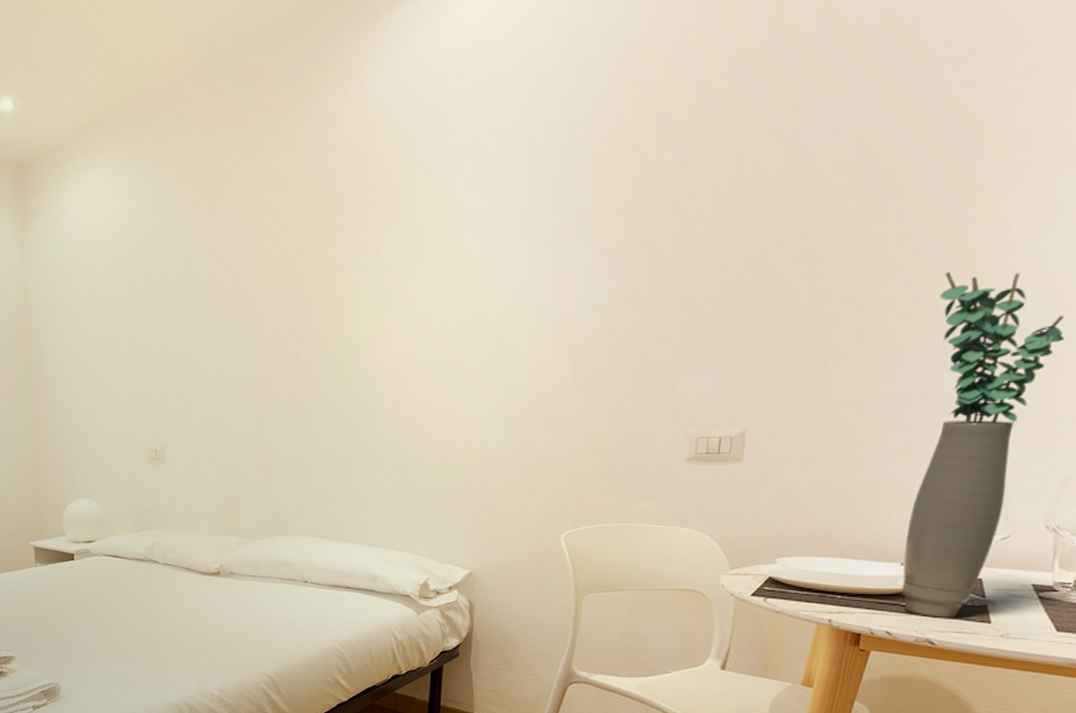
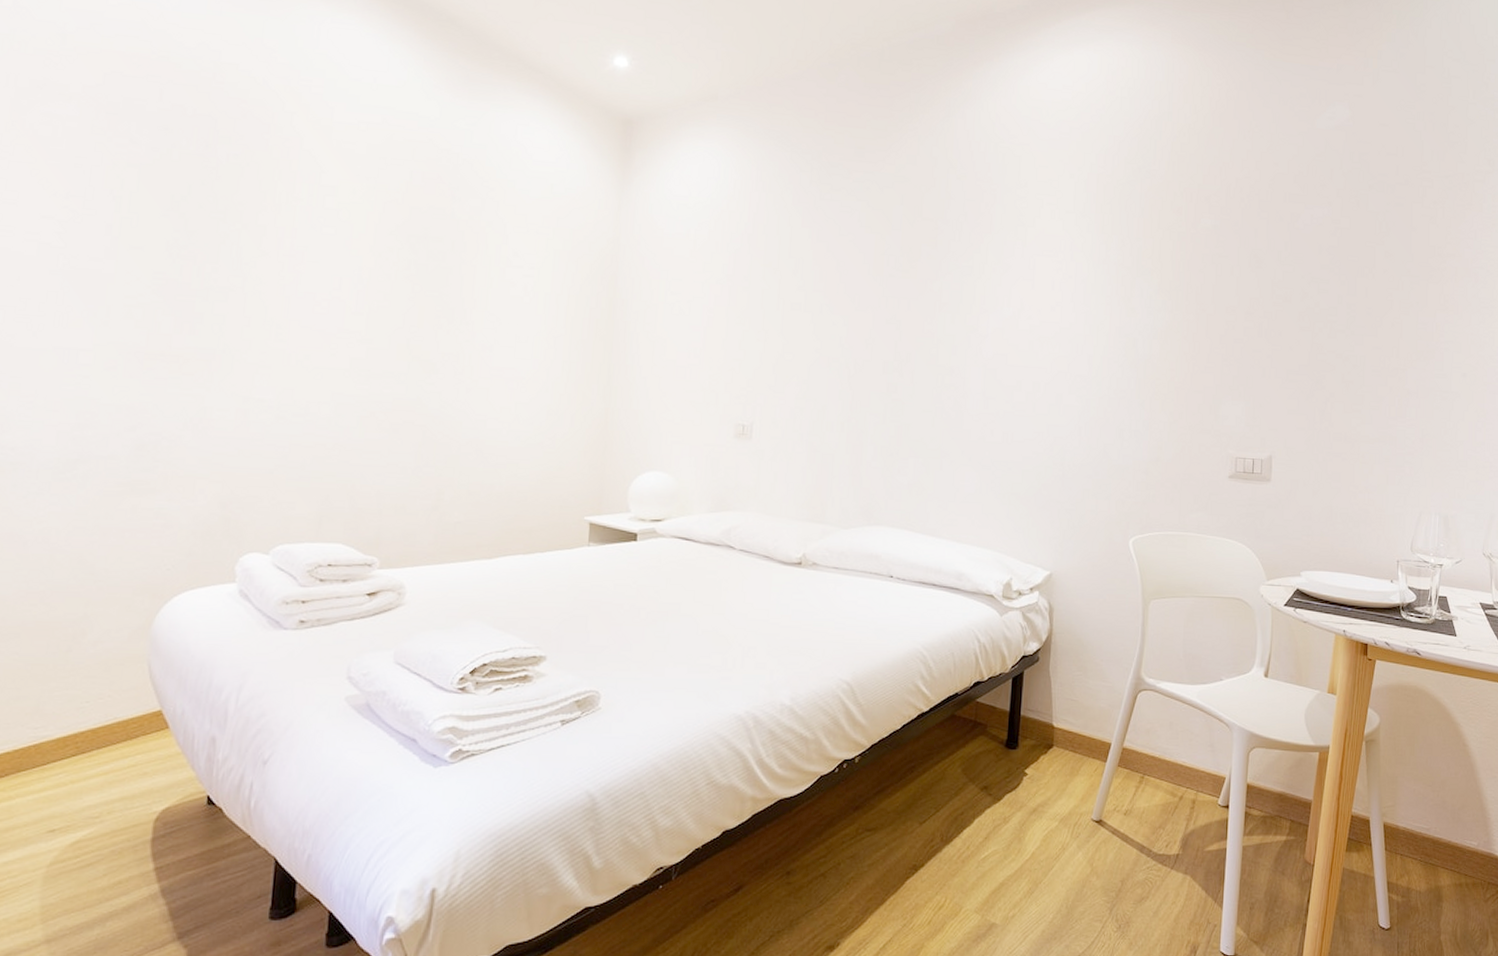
vase: present [900,271,1065,619] -> none [1392,341,1478,632]

